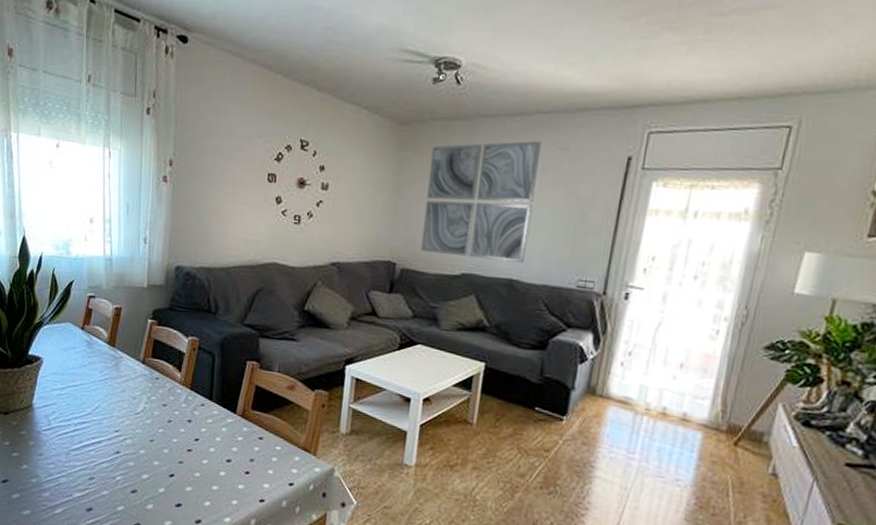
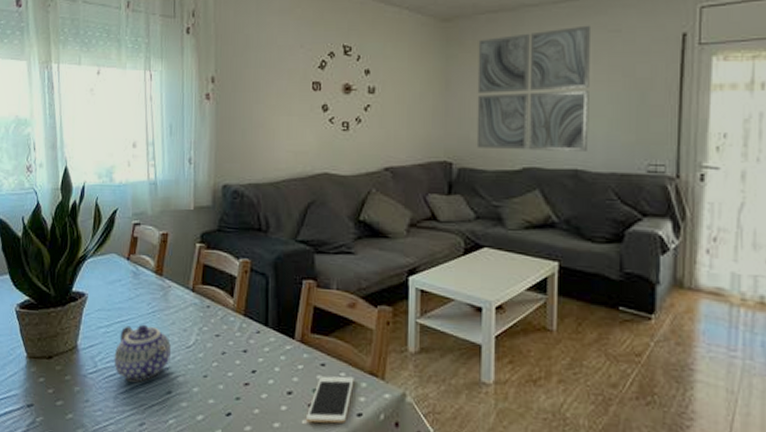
teapot: none [66,389,121,441] -> present [114,324,171,382]
cell phone: none [243,448,289,491] -> present [307,375,354,424]

